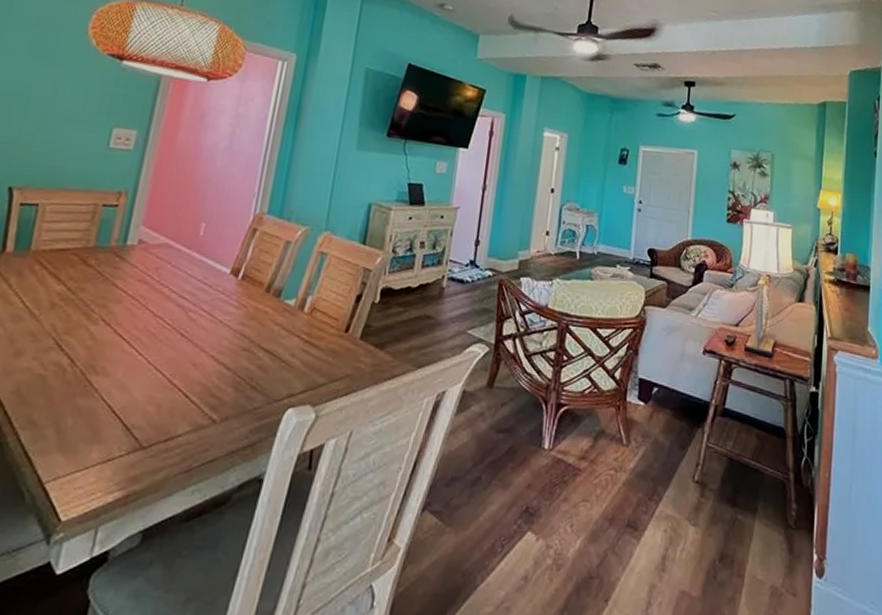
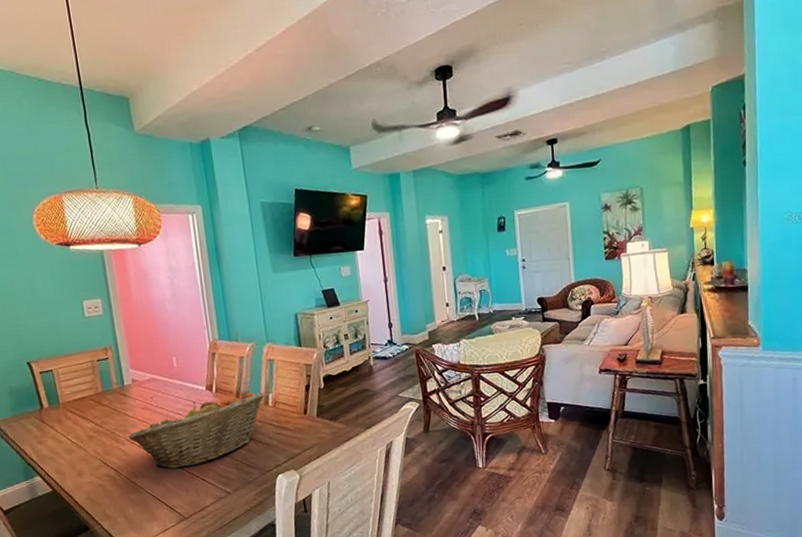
fruit basket: none [105,285,303,374] -> present [128,392,265,469]

